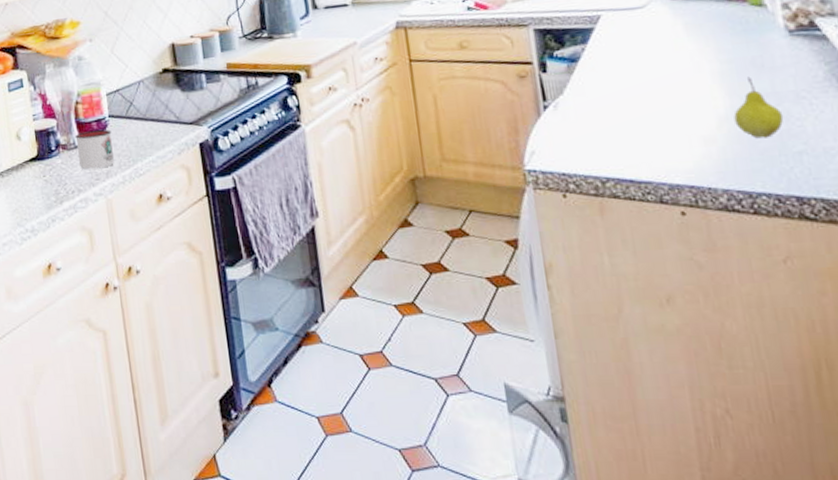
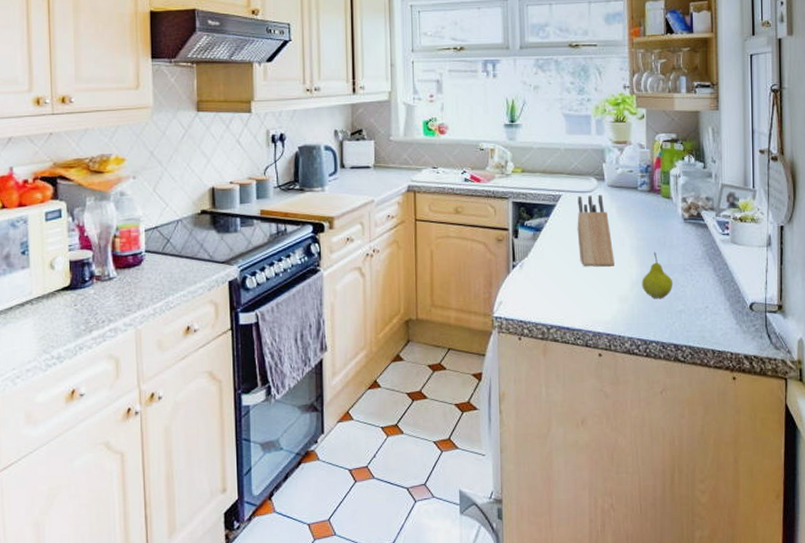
mug: present [75,129,114,170] -> none [110,264,147,301]
knife block: none [624,10,690,103] -> present [577,194,614,267]

